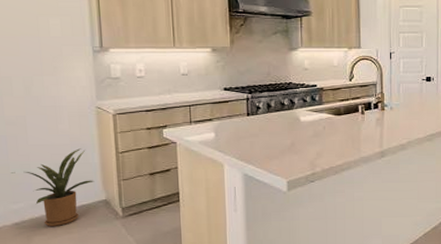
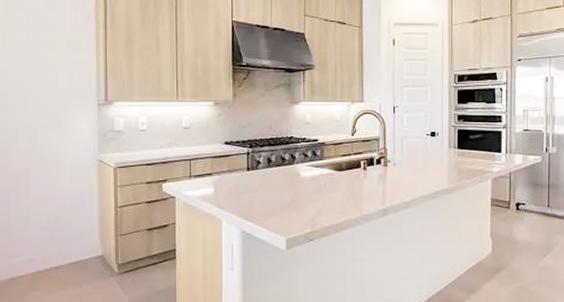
house plant: present [10,148,95,226] -> none [10,202,92,282]

